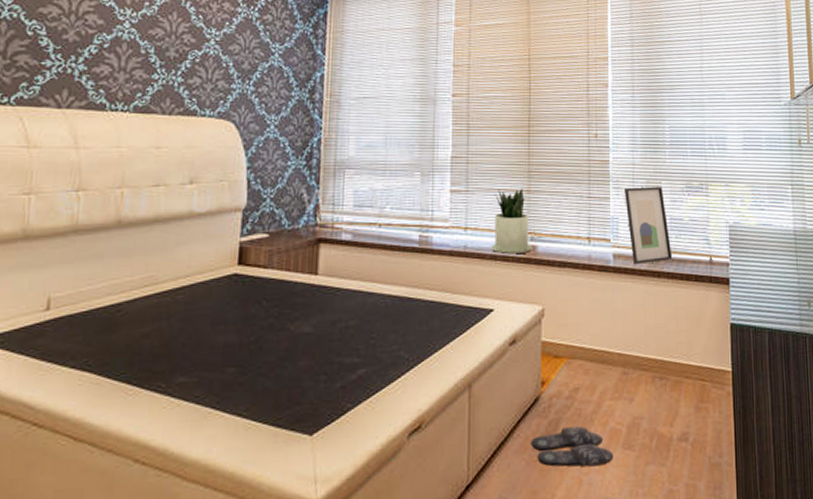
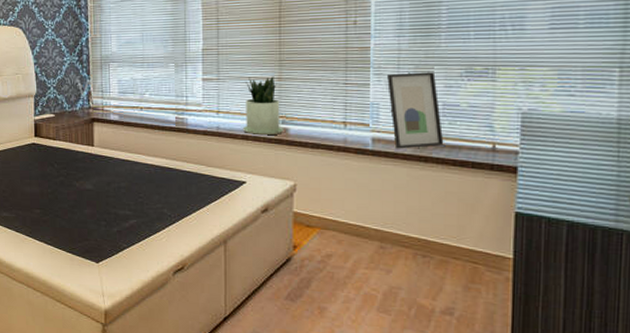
slippers: present [531,425,614,467] -> none [283,285,367,322]

